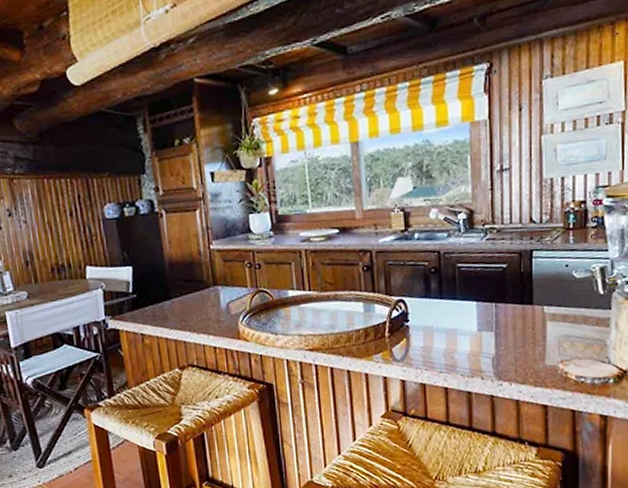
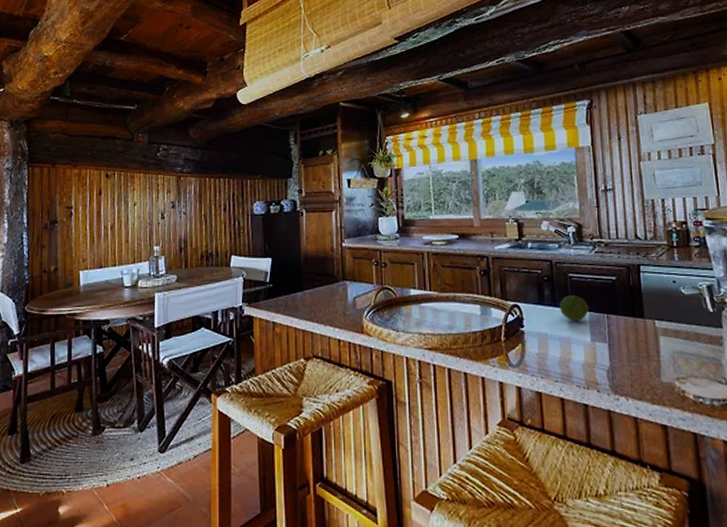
fruit: none [447,285,478,312] -> present [560,294,590,321]

